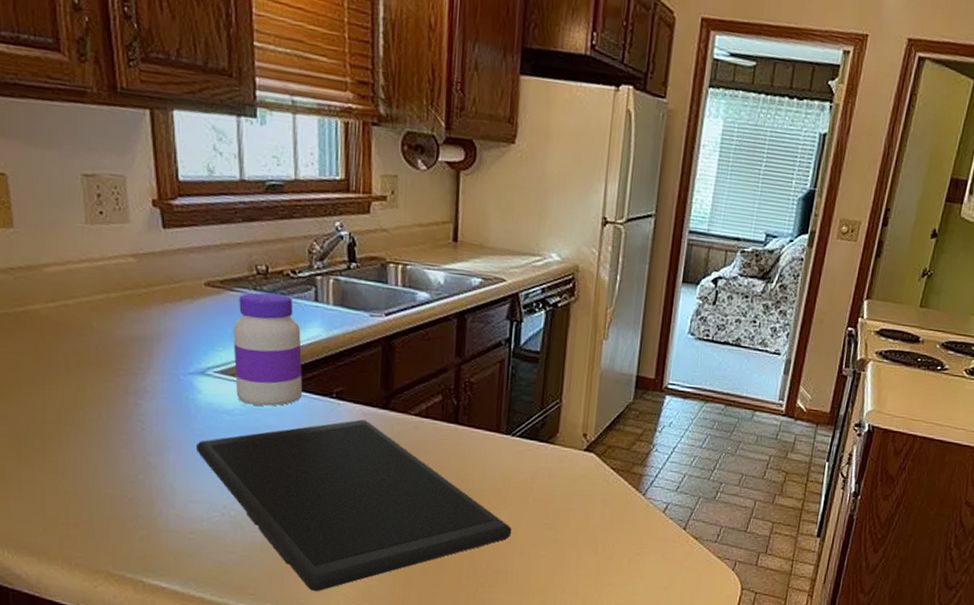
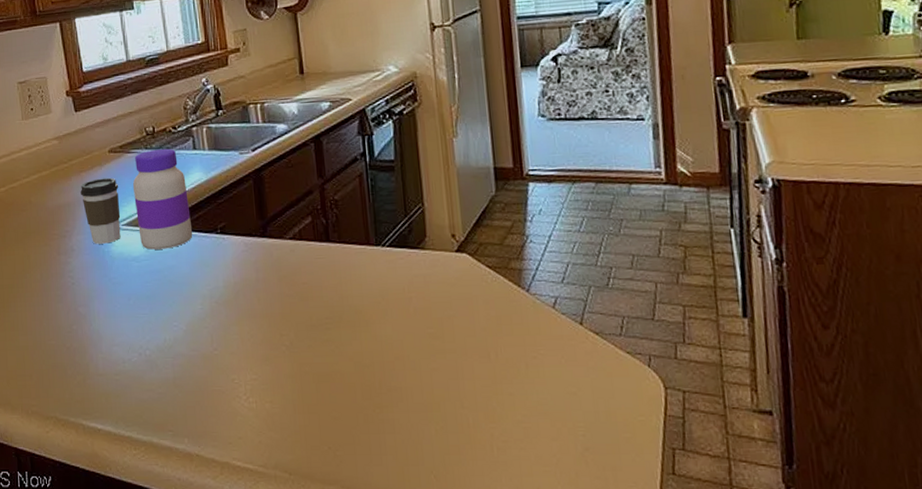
coffee cup: none [162,313,215,390] -> present [80,177,121,244]
cutting board: present [196,419,512,591] -> none [114,250,399,423]

